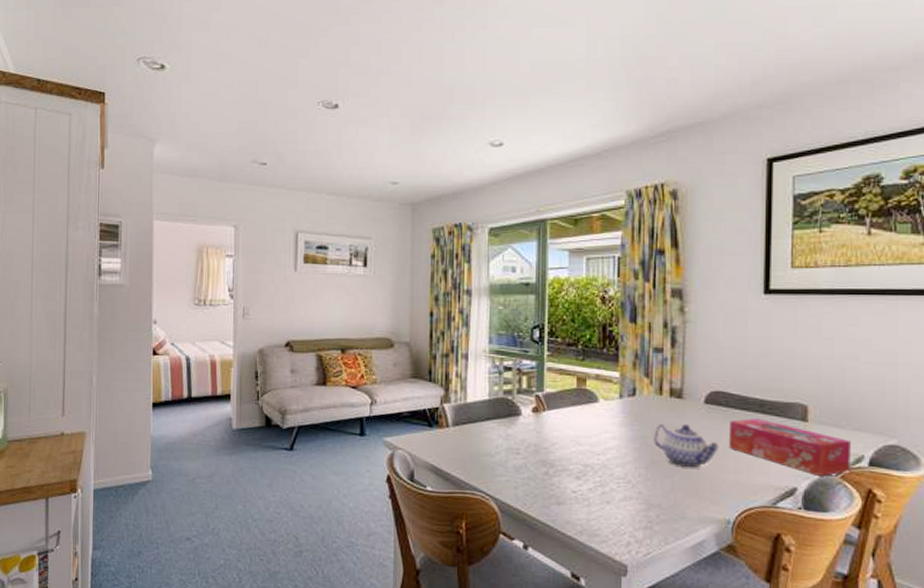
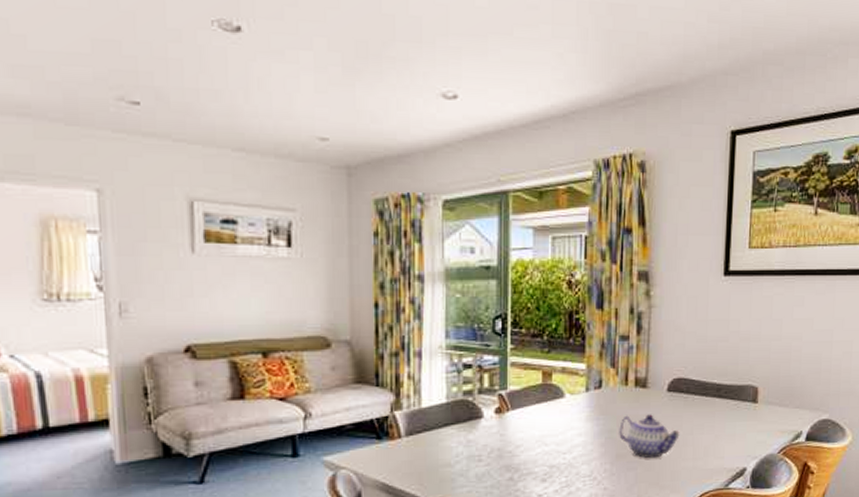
tissue box: present [728,418,851,476] -> none [688,403,792,455]

